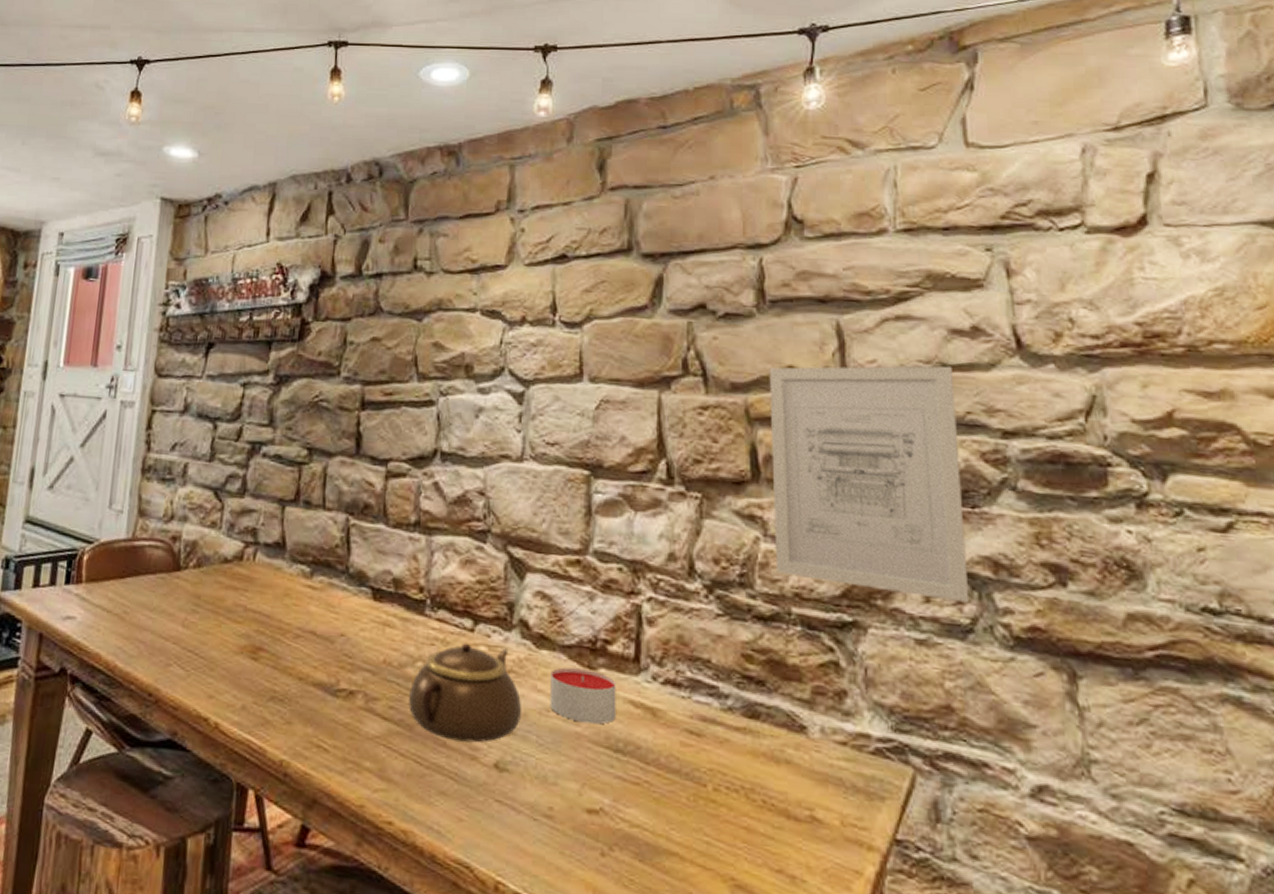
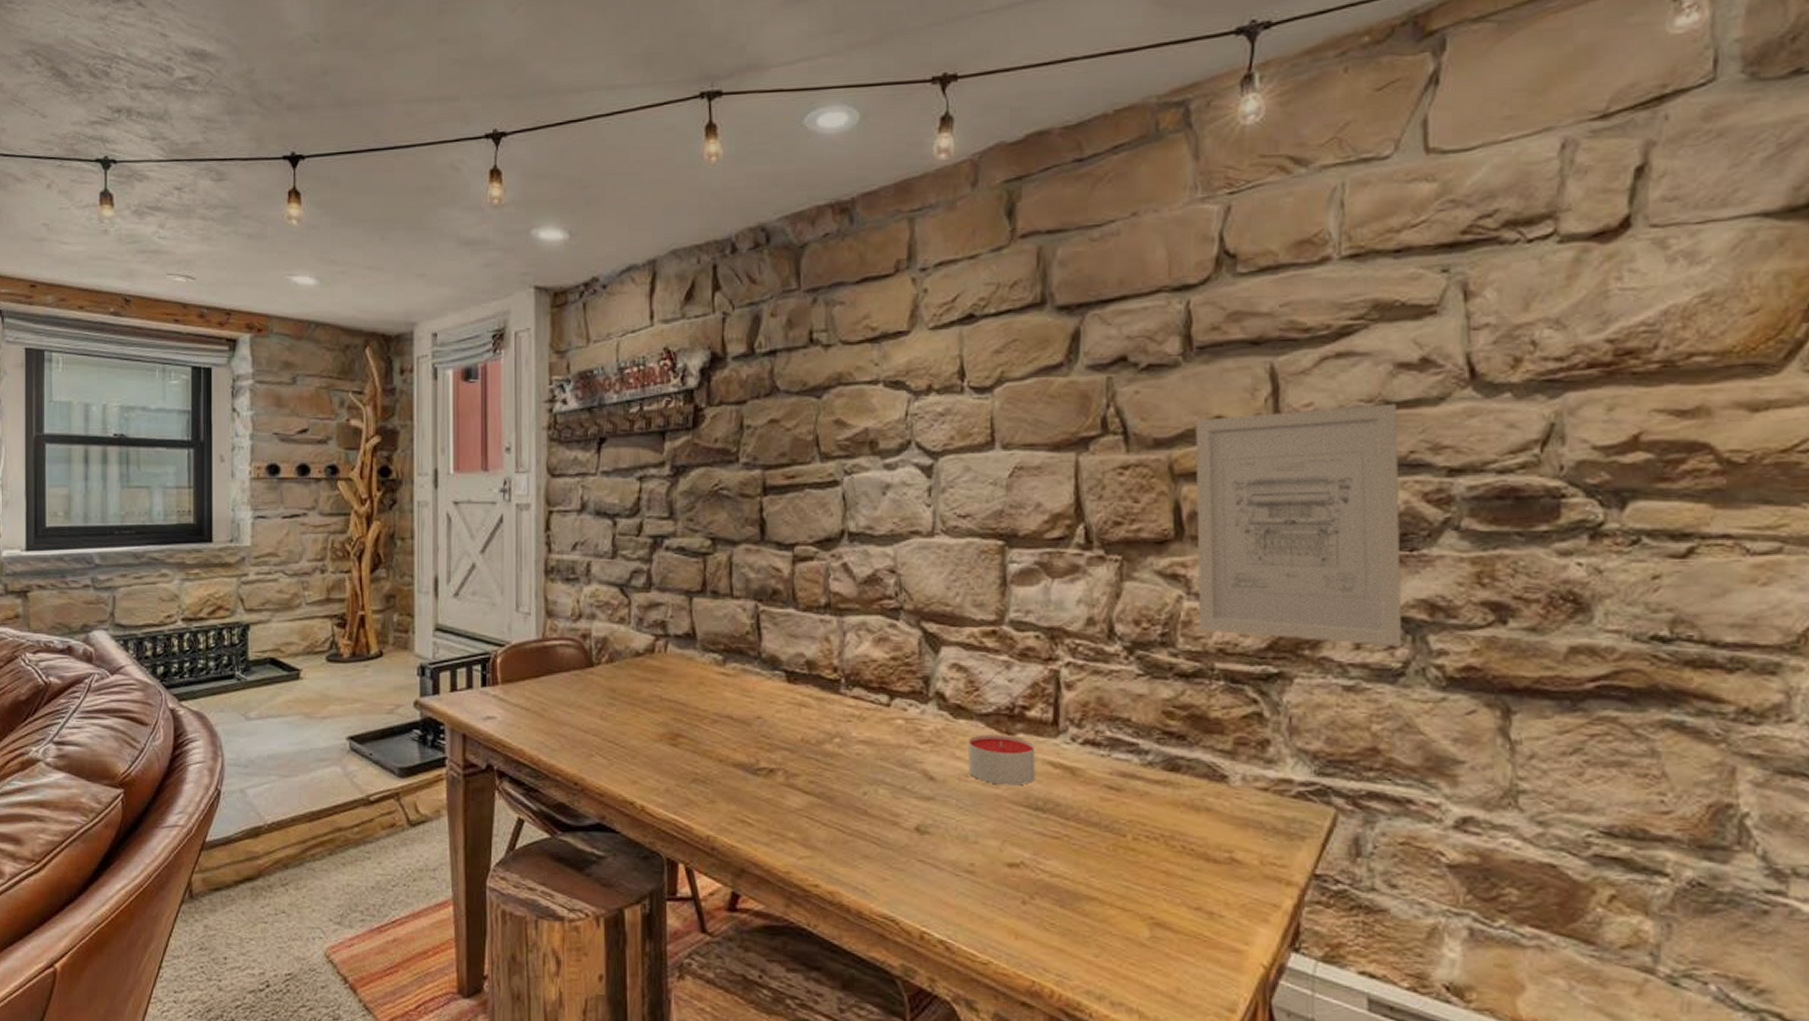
teapot: present [409,642,522,743] -> none [829,717,941,810]

